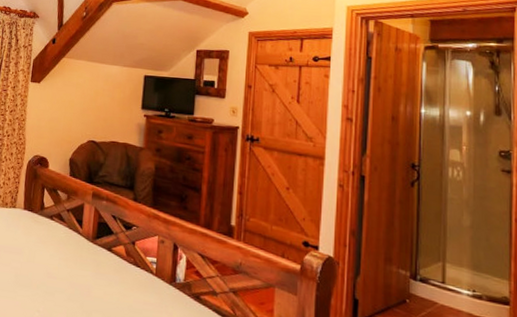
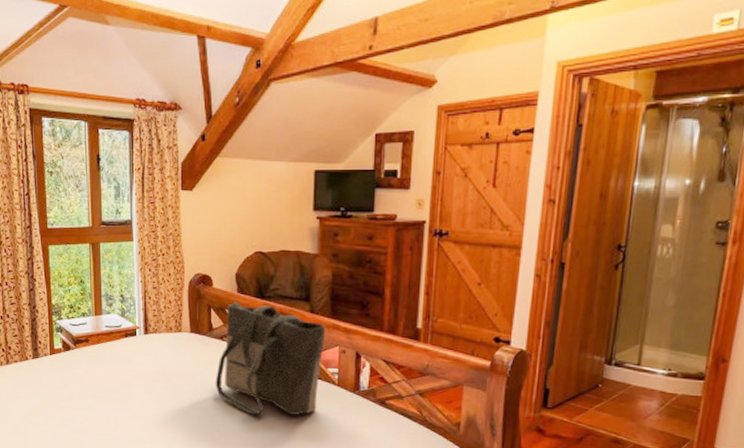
tote bag: none [40,184,147,303] -> present [215,302,326,415]

